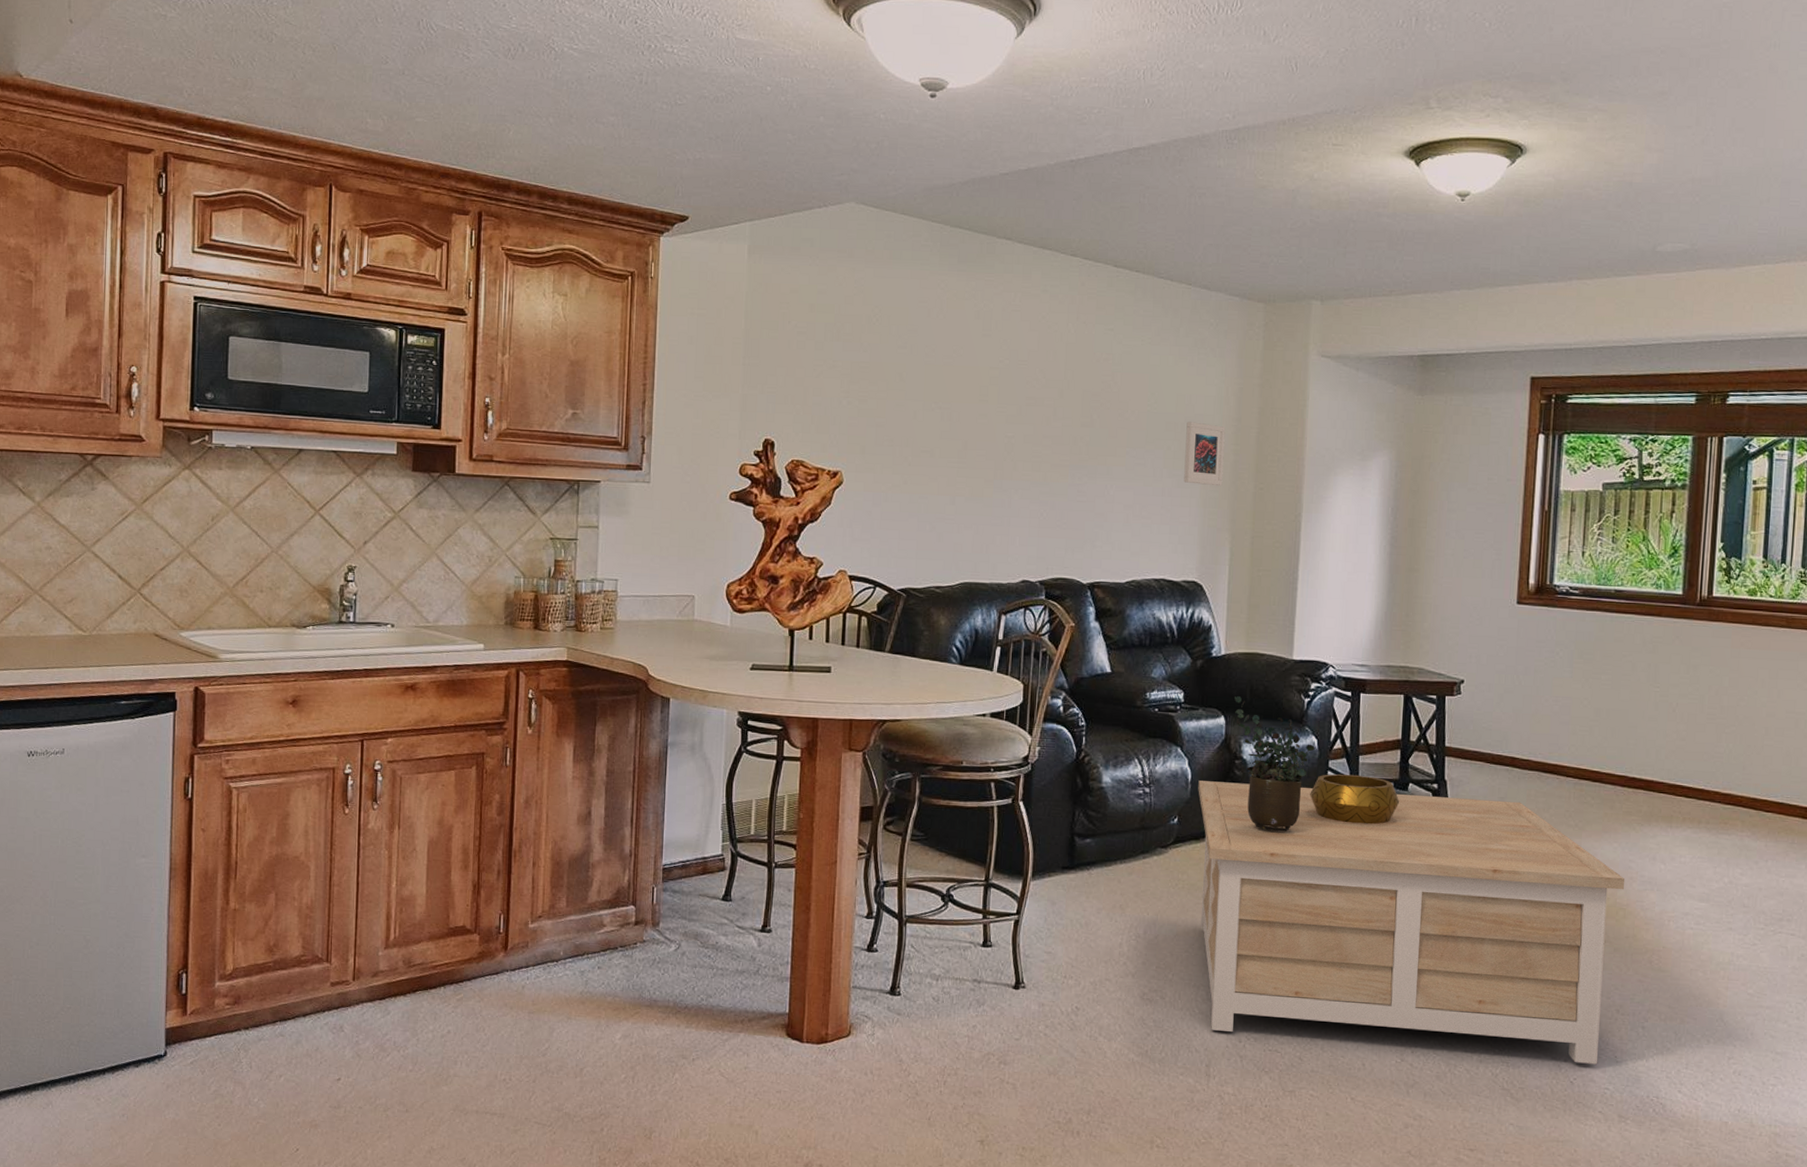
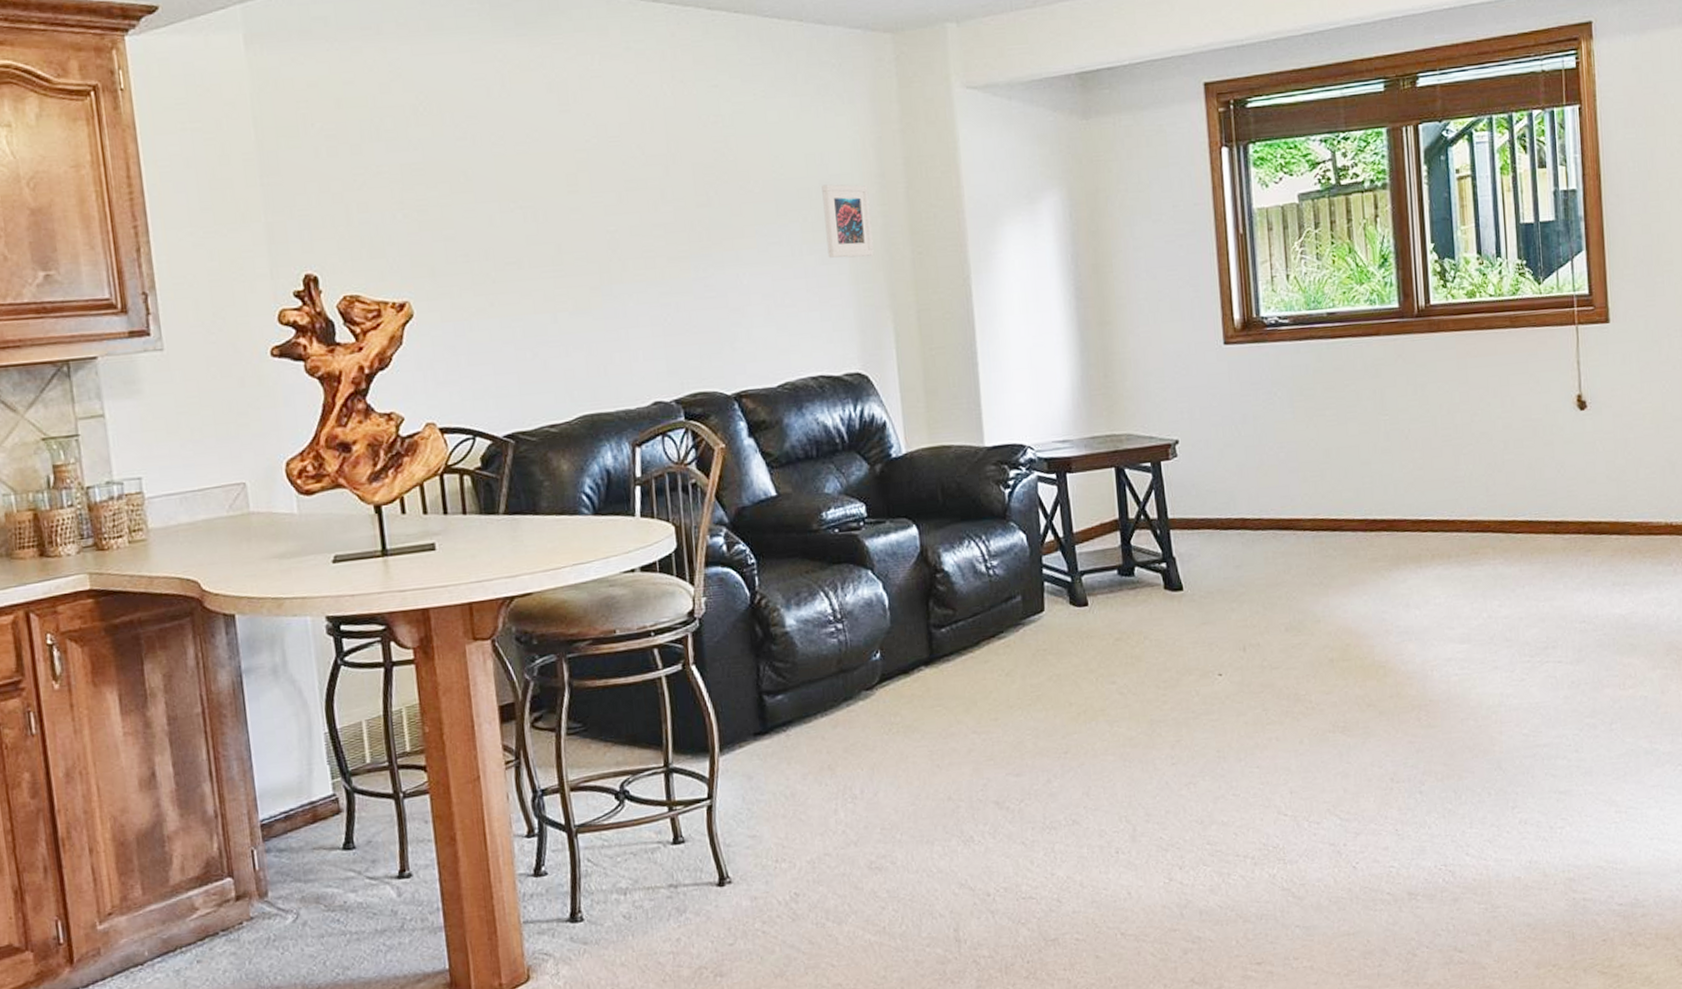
coffee table: present [1198,780,1625,1065] -> none [897,567,1382,889]
potted plant: present [1234,696,1315,832] -> none [925,499,1024,648]
decorative bowl: present [1310,773,1400,825] -> none [1026,566,1128,625]

